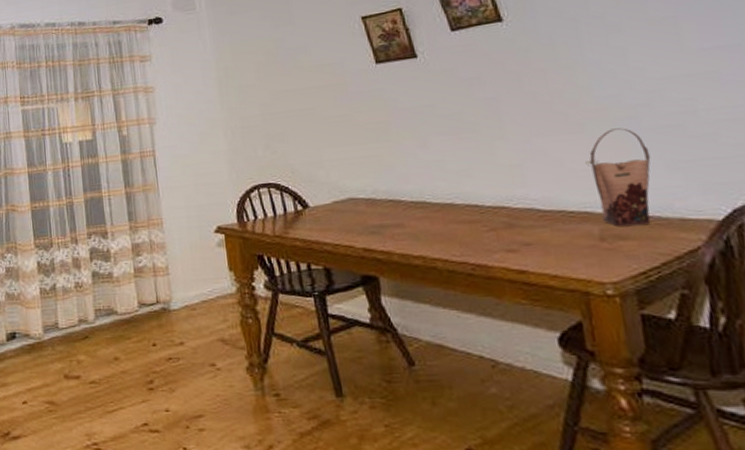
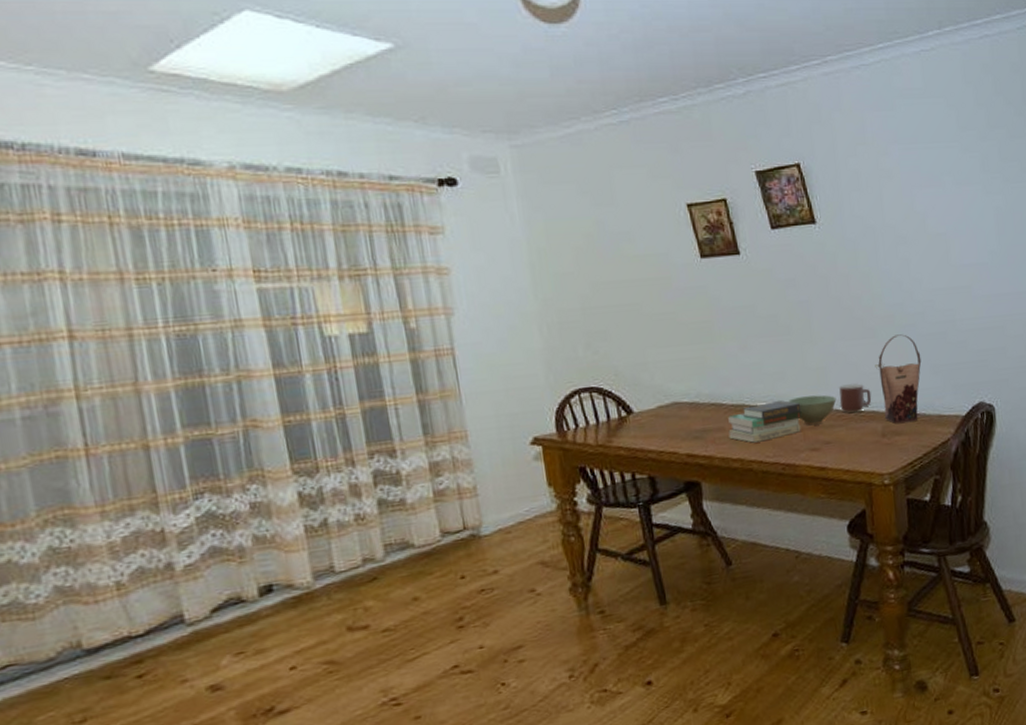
books: none [407,198,495,241] -> present [728,400,803,443]
bowl: none [477,193,537,225] -> present [788,395,837,426]
mug: none [539,182,584,214] -> present [839,383,872,414]

